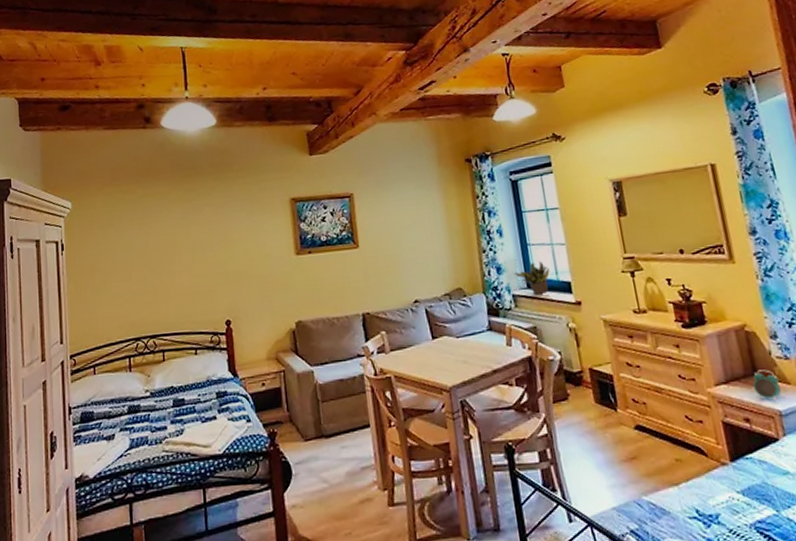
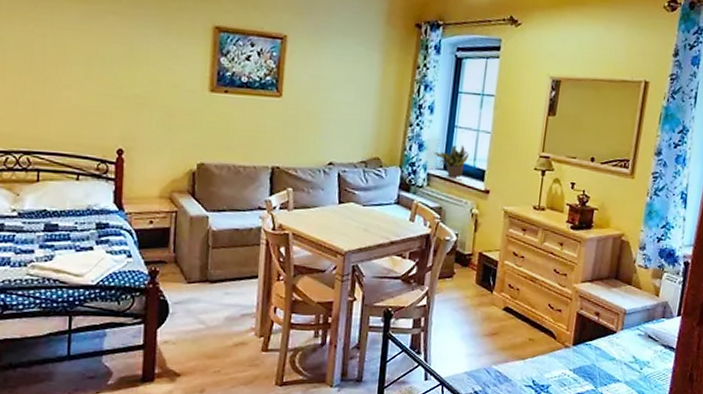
alarm clock: present [752,369,781,402] -> none [611,274,634,302]

